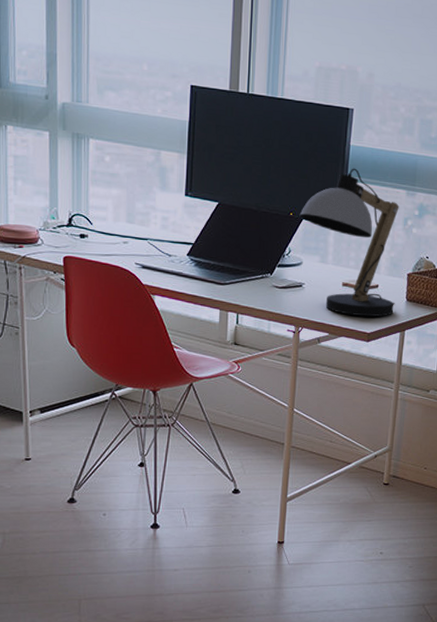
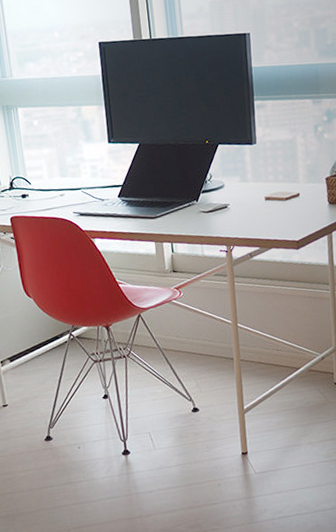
desk lamp: present [299,168,399,317] -> none [214,88,318,227]

